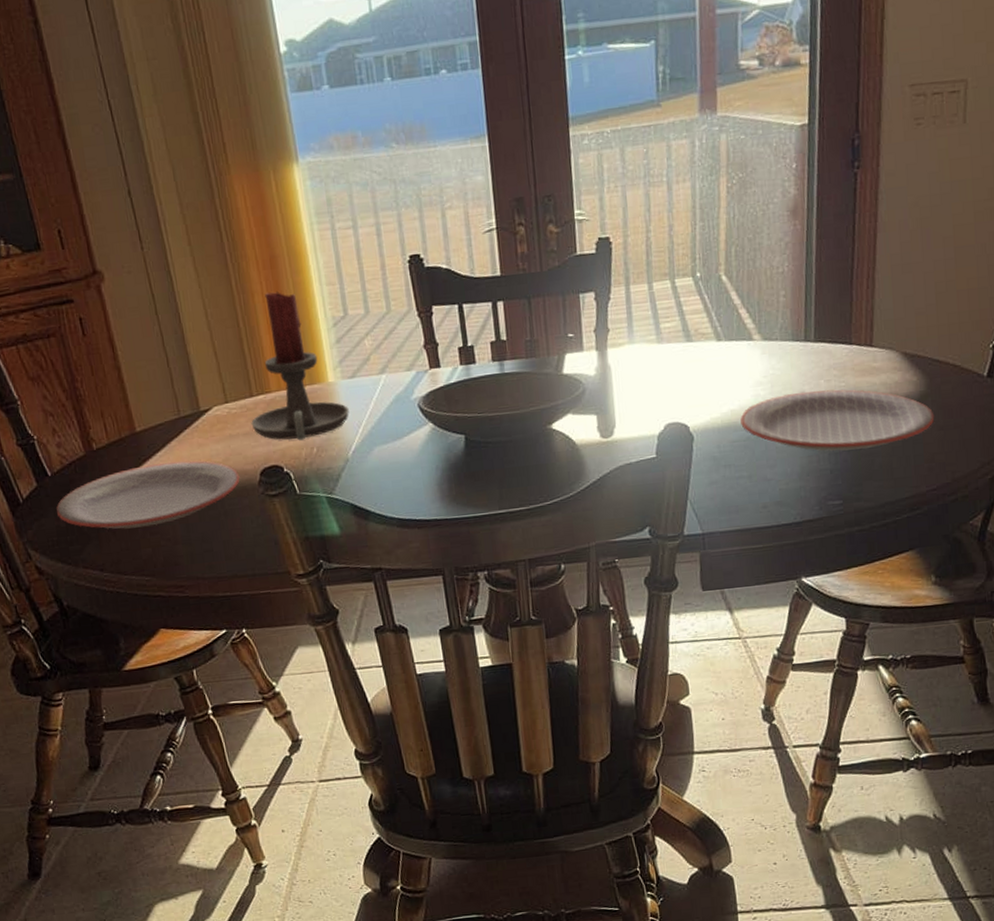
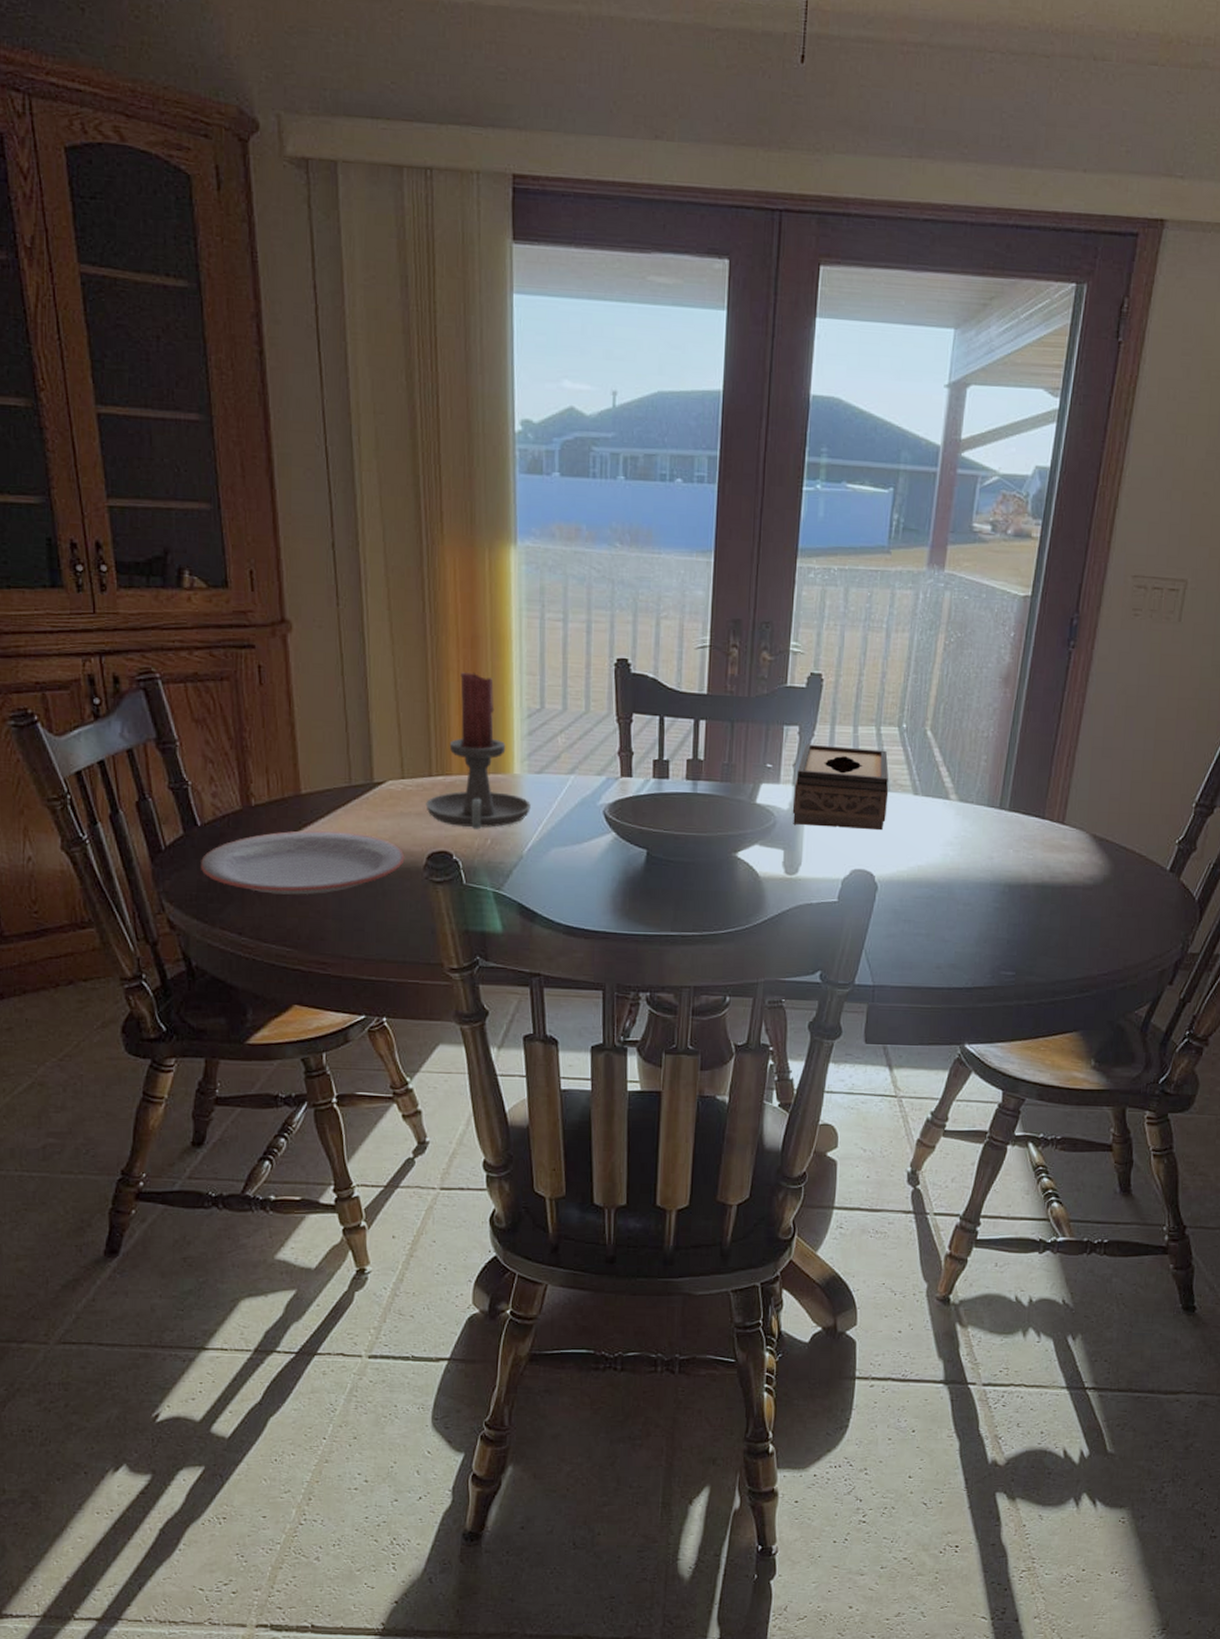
tissue box: none [598,302,693,389] -> present [792,743,889,831]
plate: present [740,389,935,451] -> none [926,858,1115,924]

